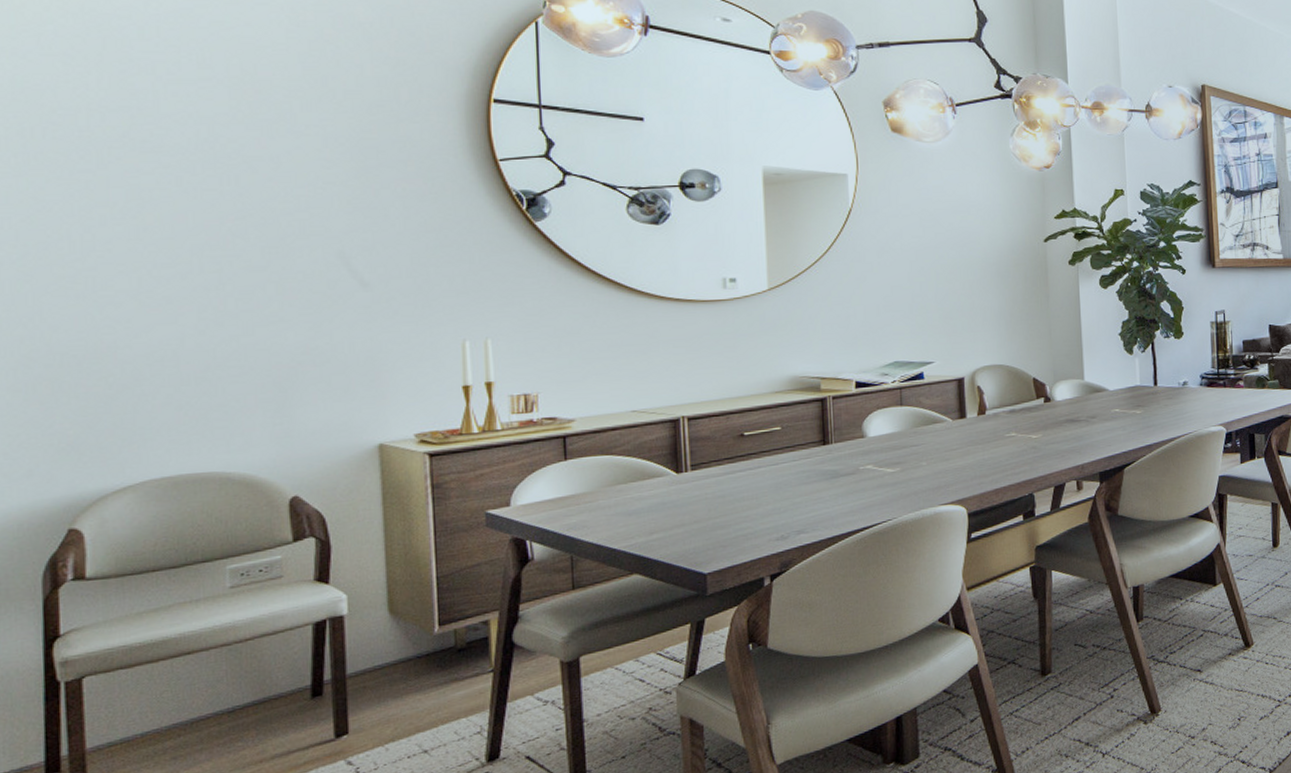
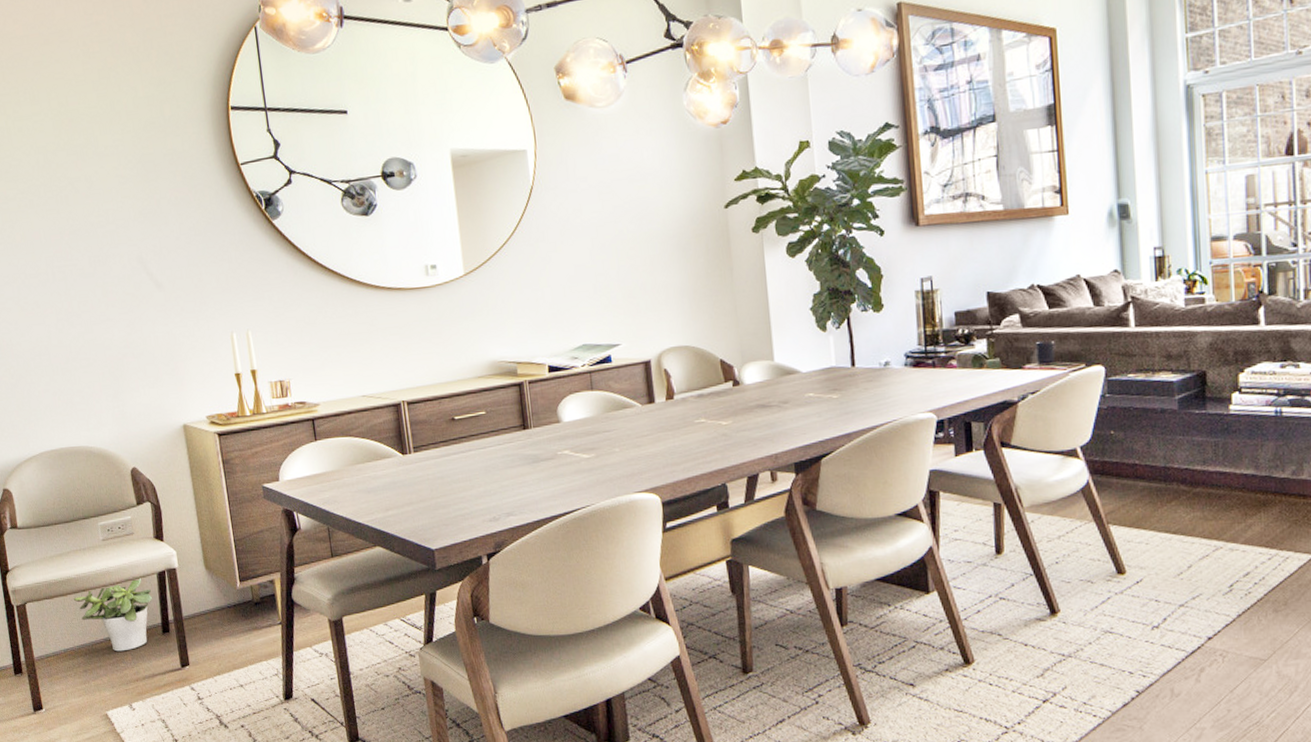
potted plant: none [169,630,302,728] -> present [74,577,153,652]

